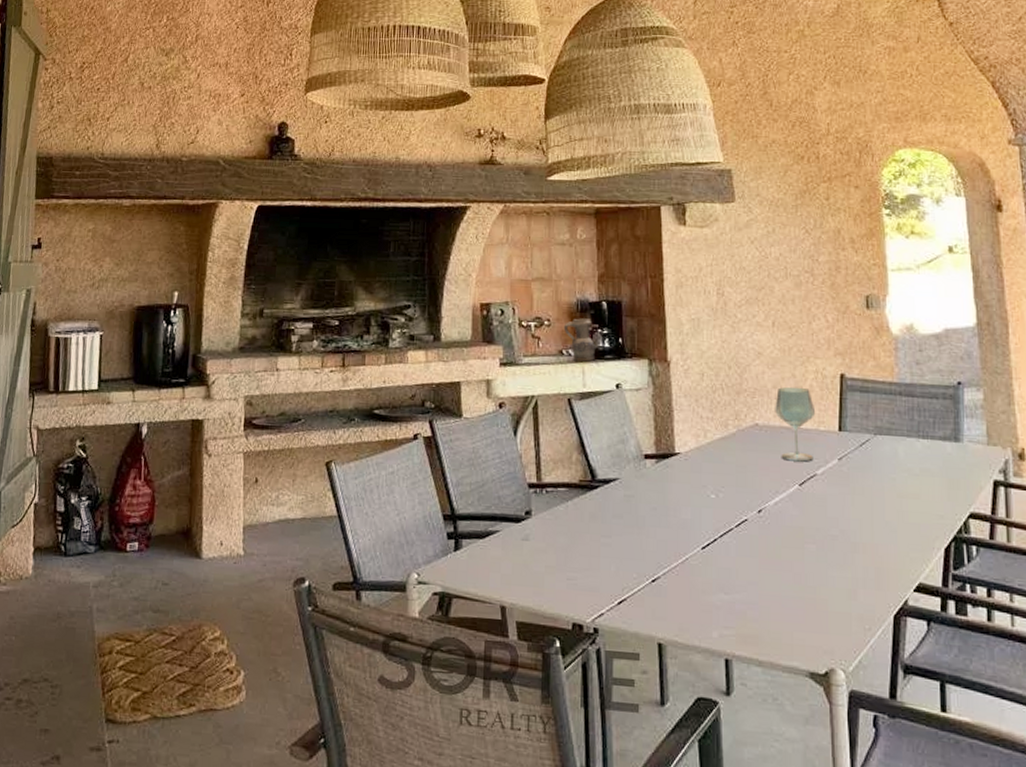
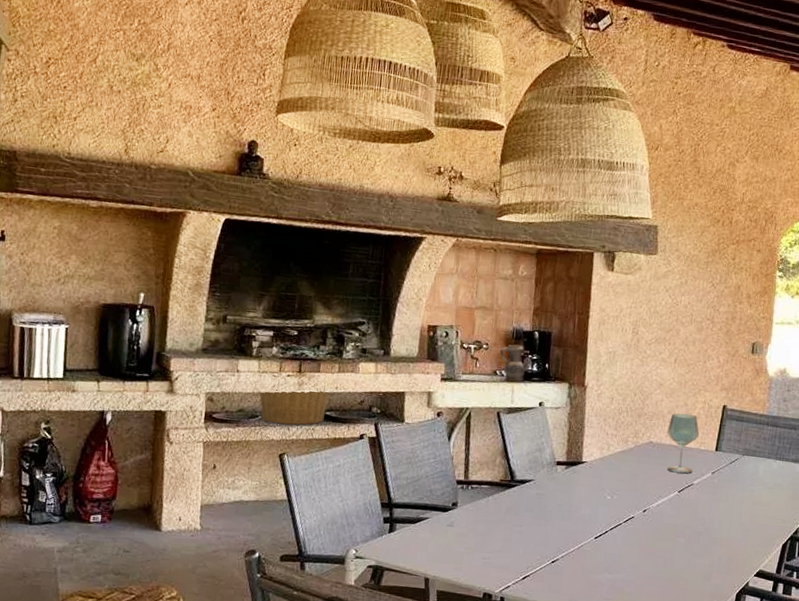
basket: none [301,386,377,428] -> present [259,390,330,425]

